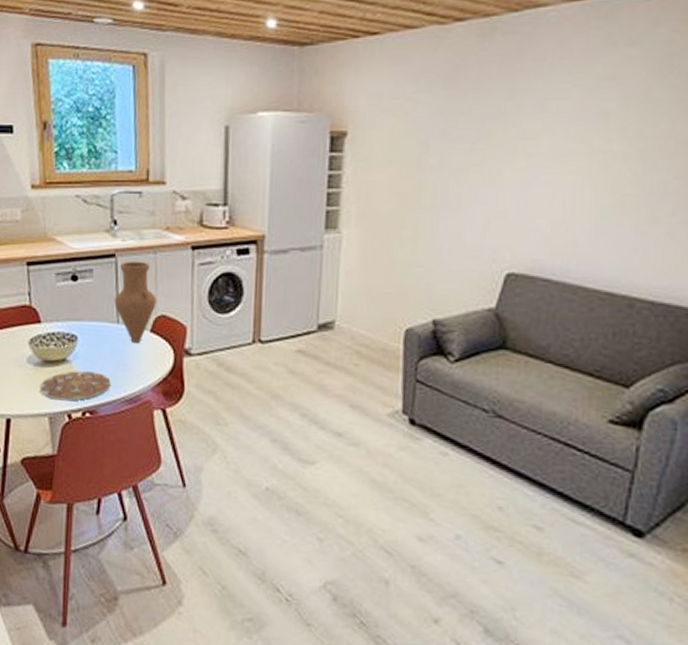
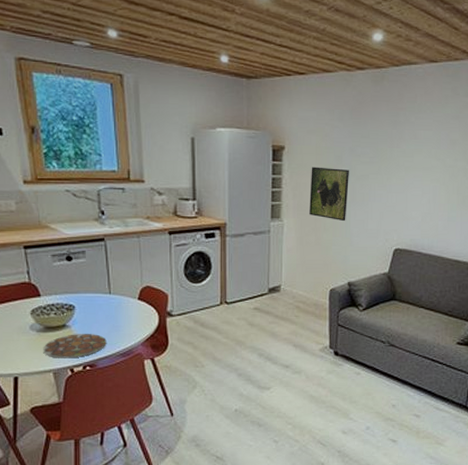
vase: present [114,261,157,343] -> none [106,244,142,308]
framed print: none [379,158,439,234] -> present [309,166,349,222]

